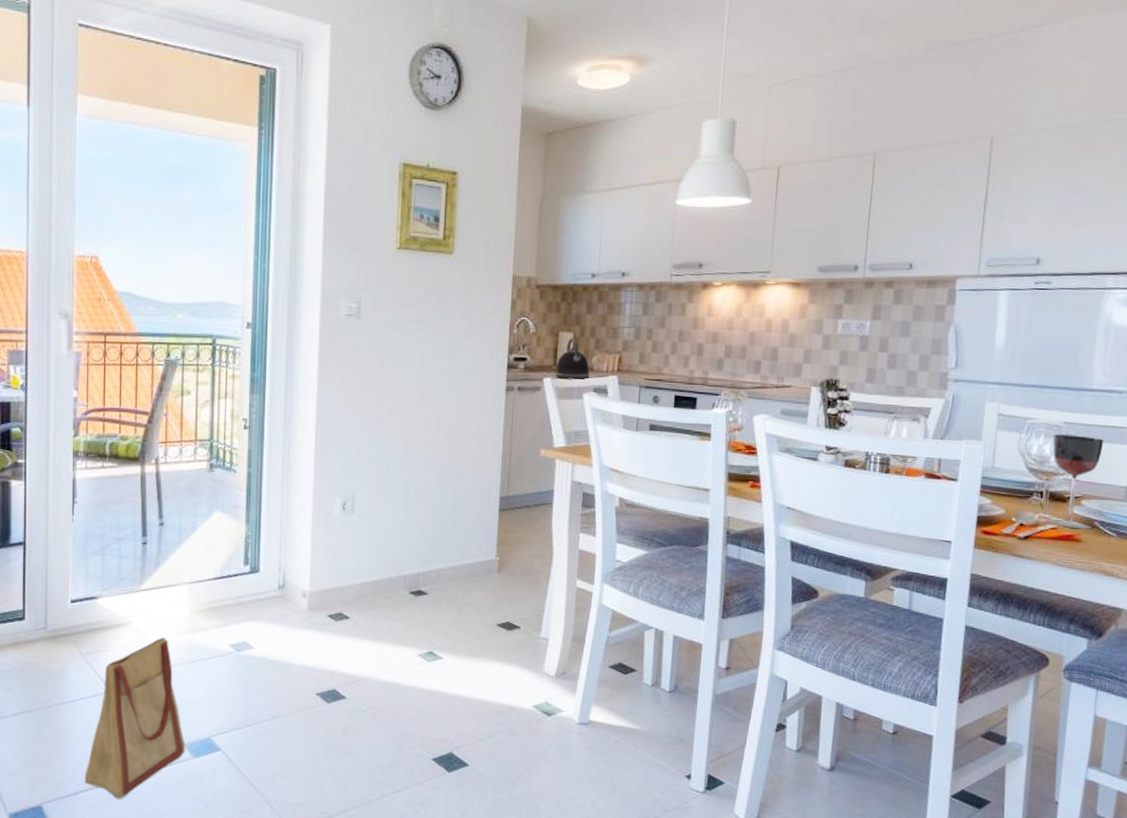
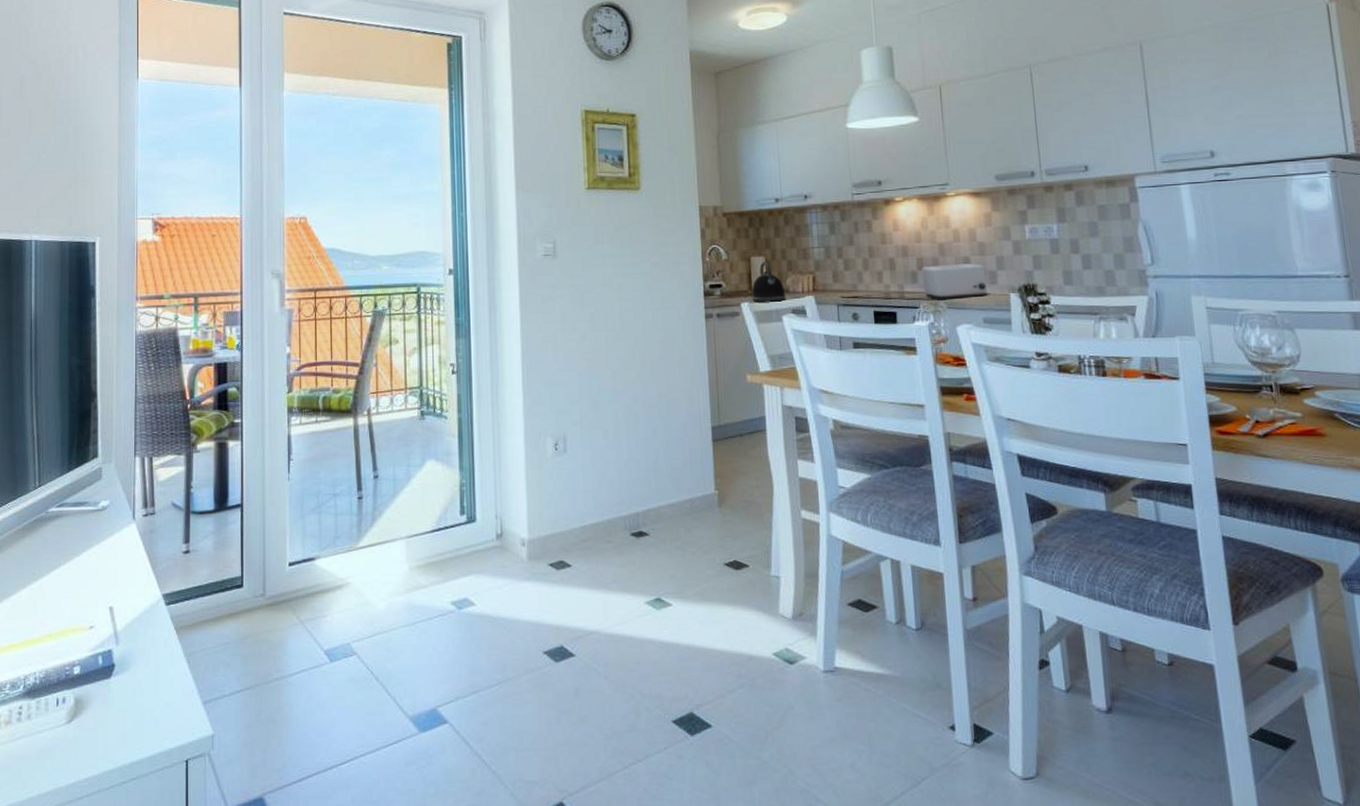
shopping bag: present [84,637,186,799] -> none [307,598,411,785]
toaster: none [727,354,792,389] -> present [921,264,988,300]
wineglass: present [1047,434,1104,530] -> none [1269,323,1334,423]

